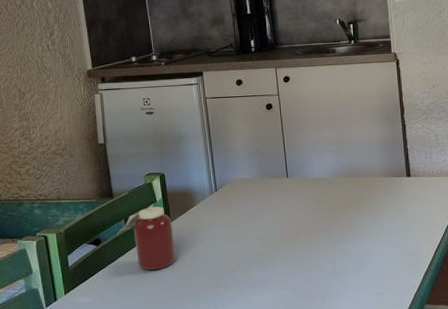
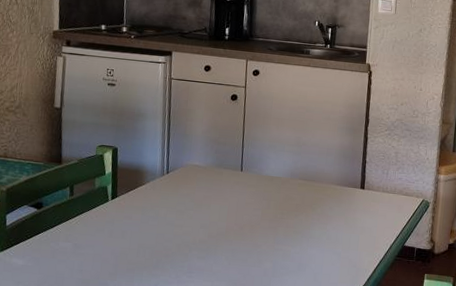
jar: present [116,203,175,271] -> none [60,176,118,243]

